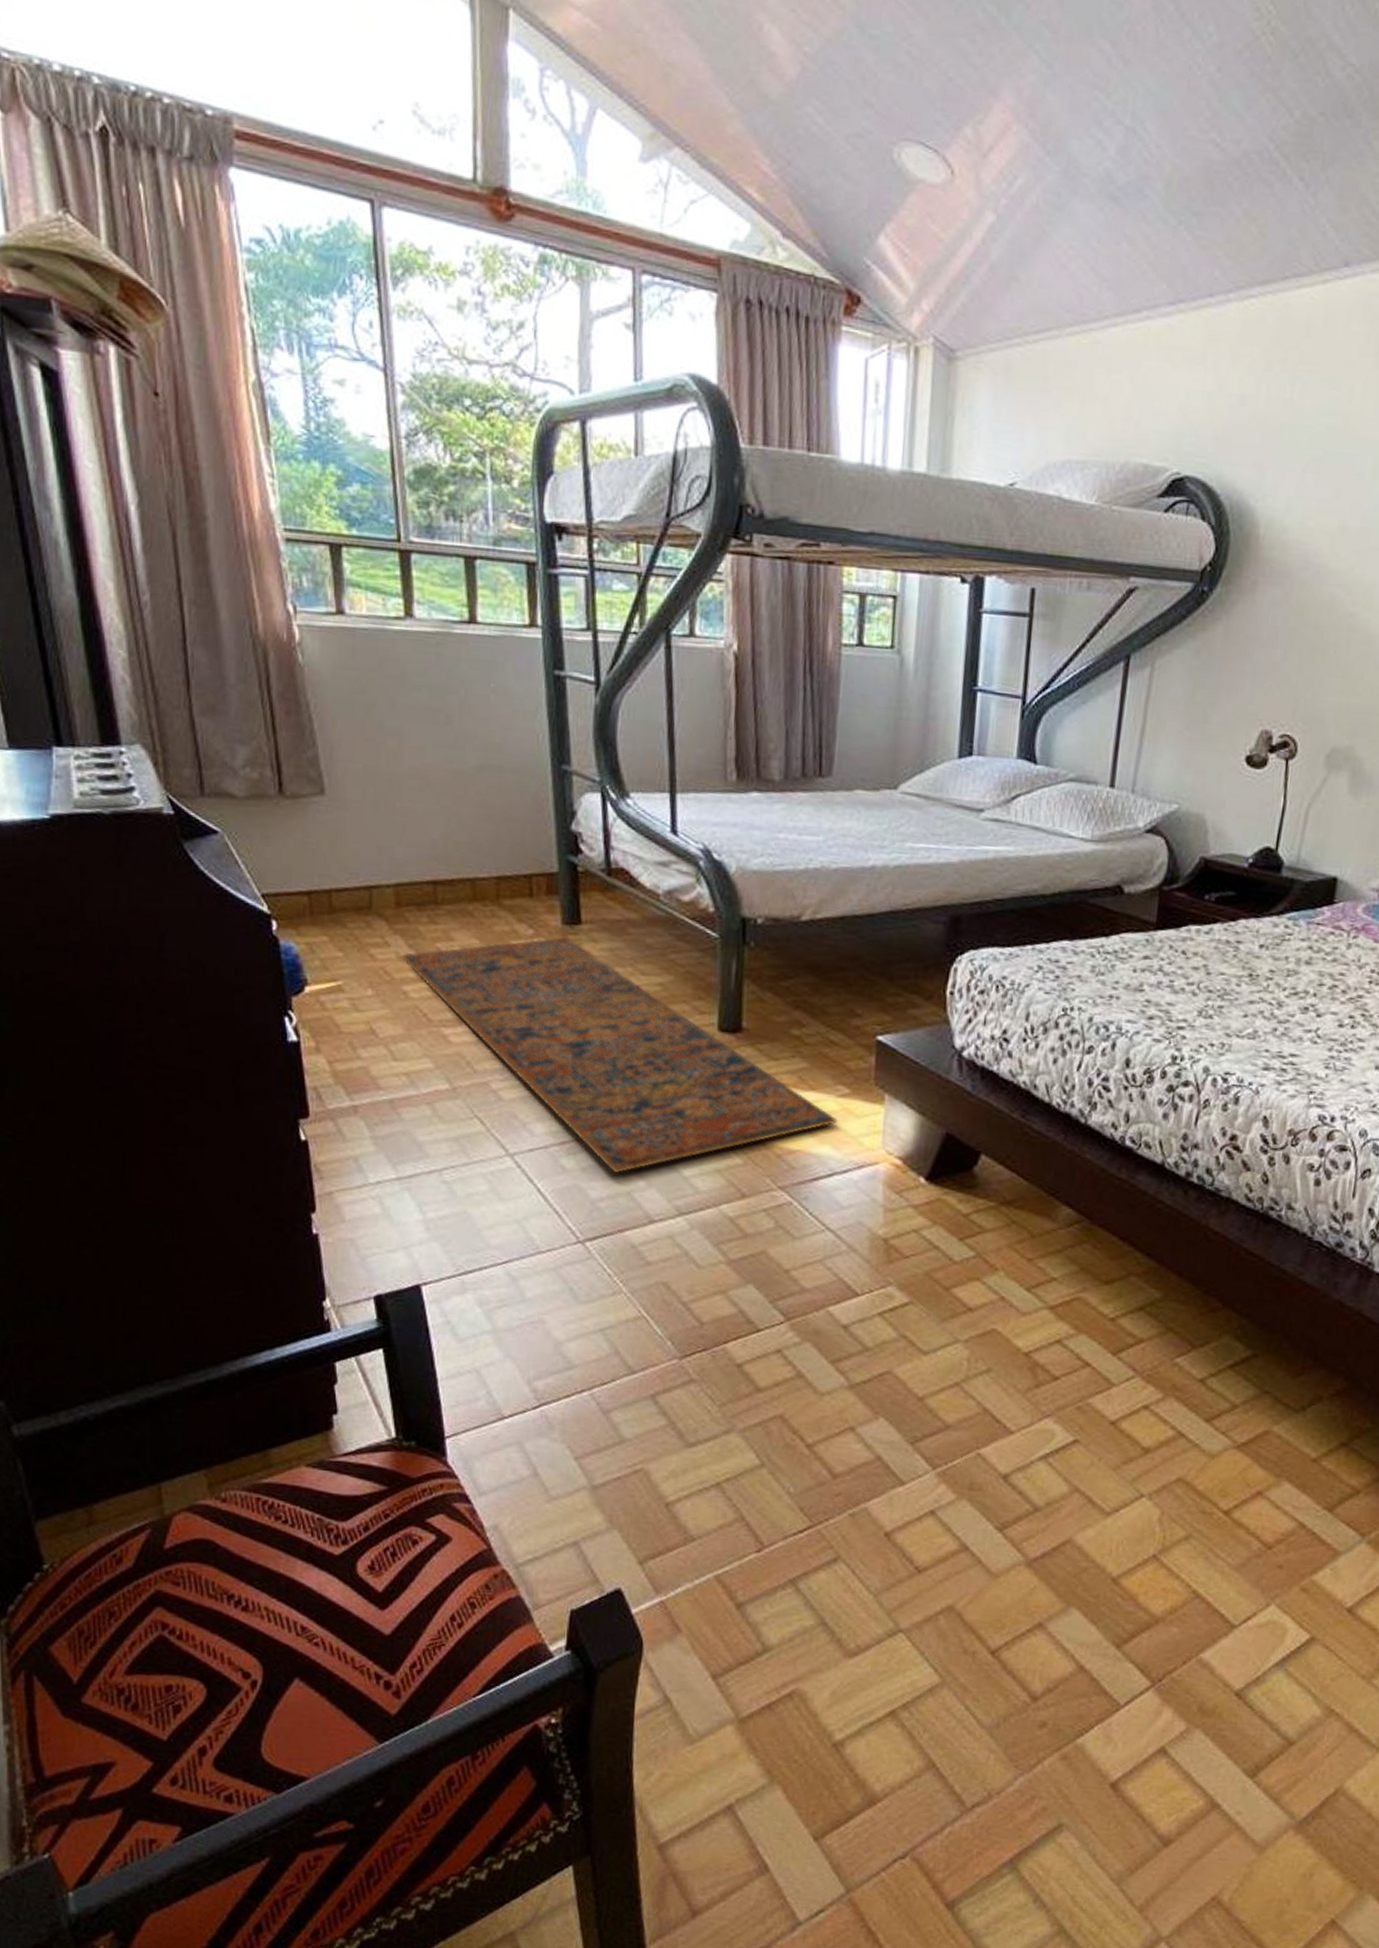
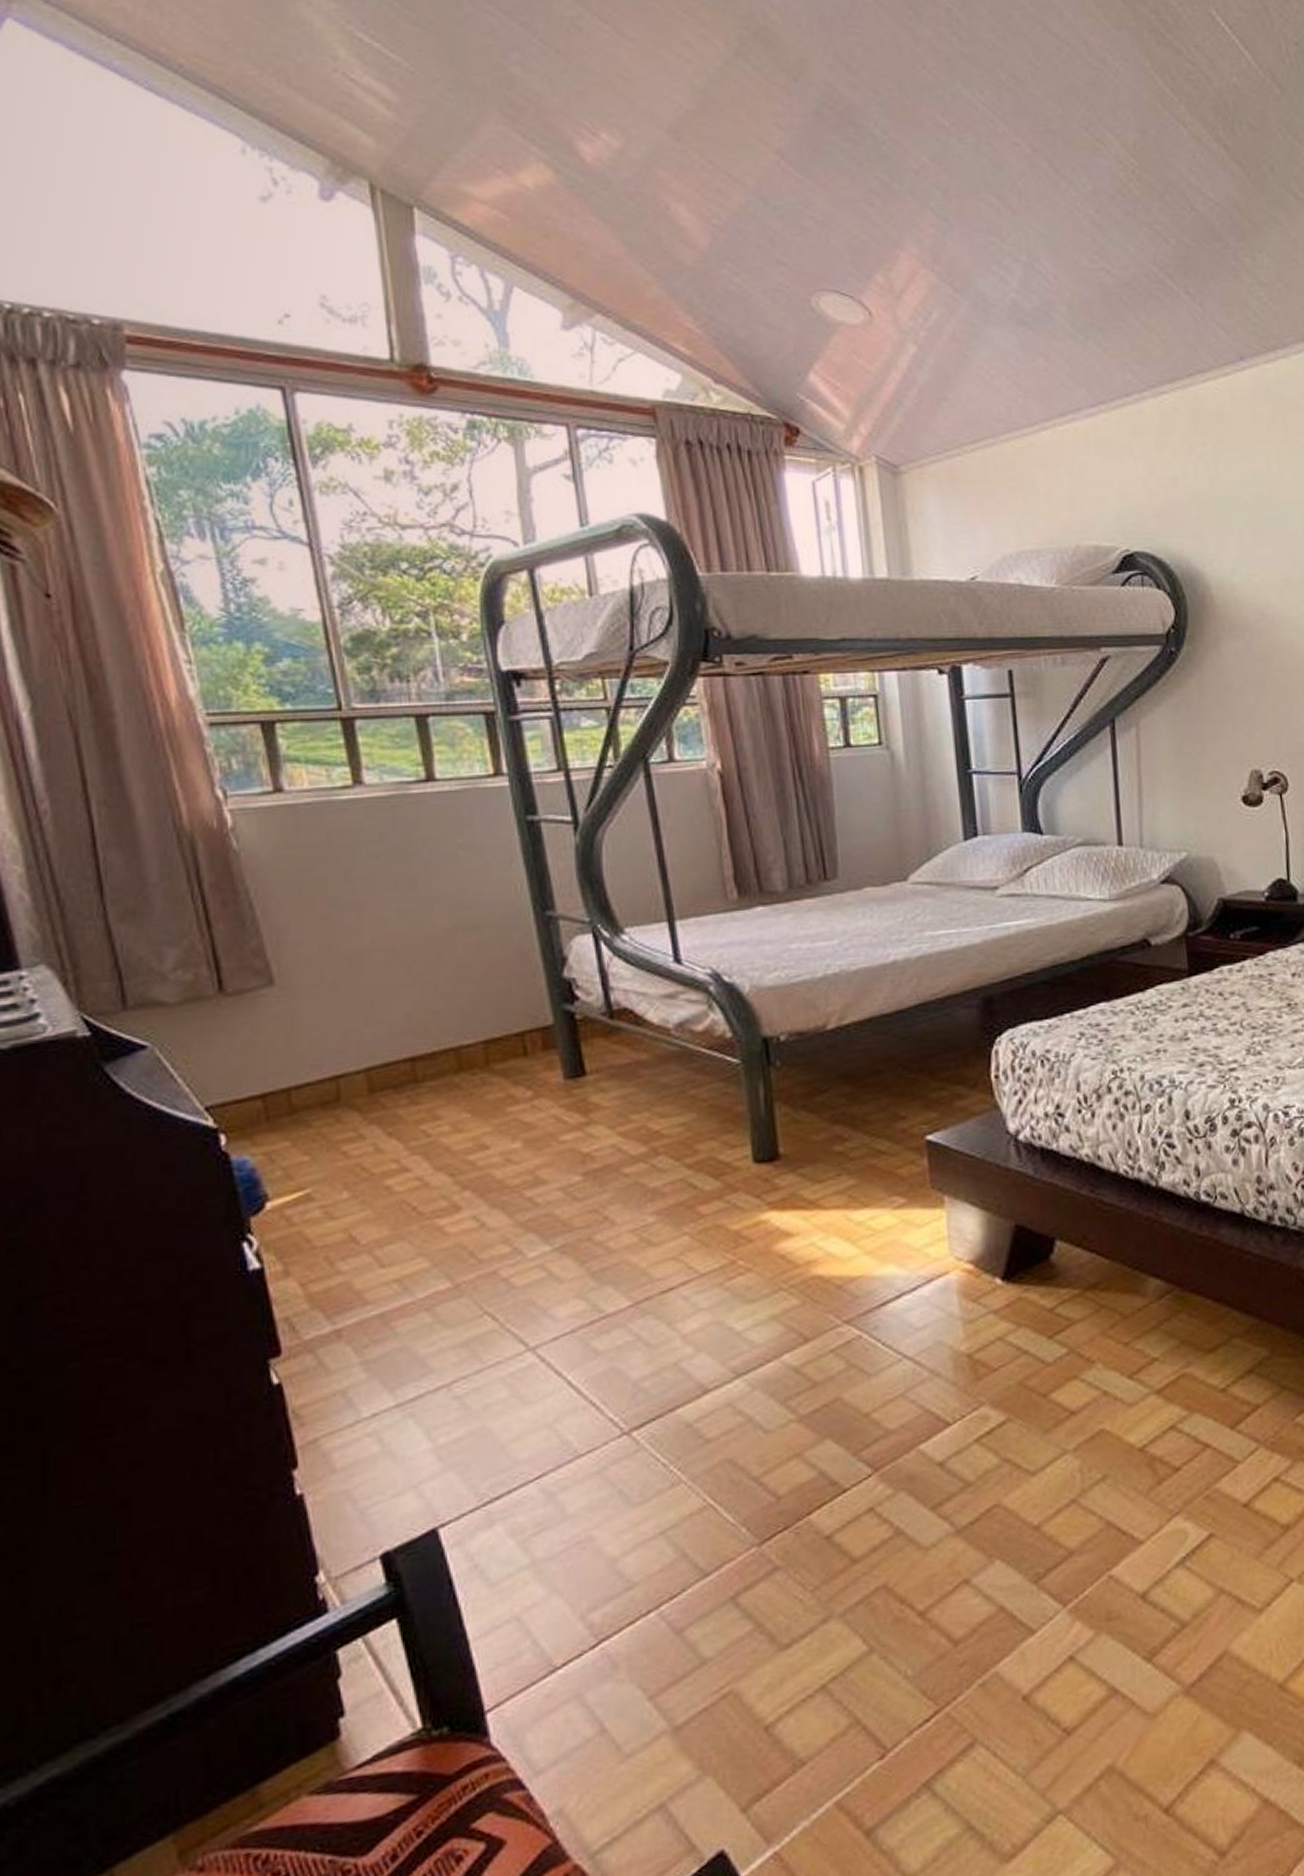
rug: present [401,938,838,1174] -> none [380,1093,898,1345]

